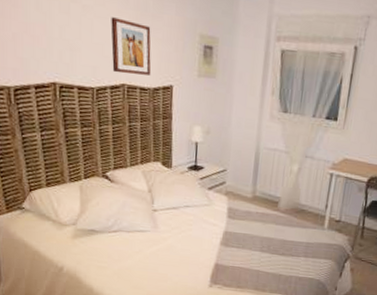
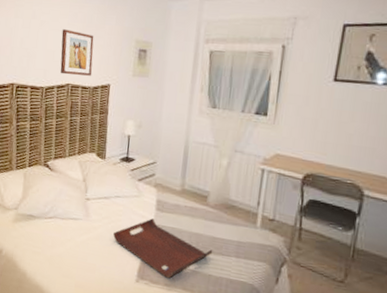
serving tray: none [184,226,283,281] -> present [113,218,213,279]

